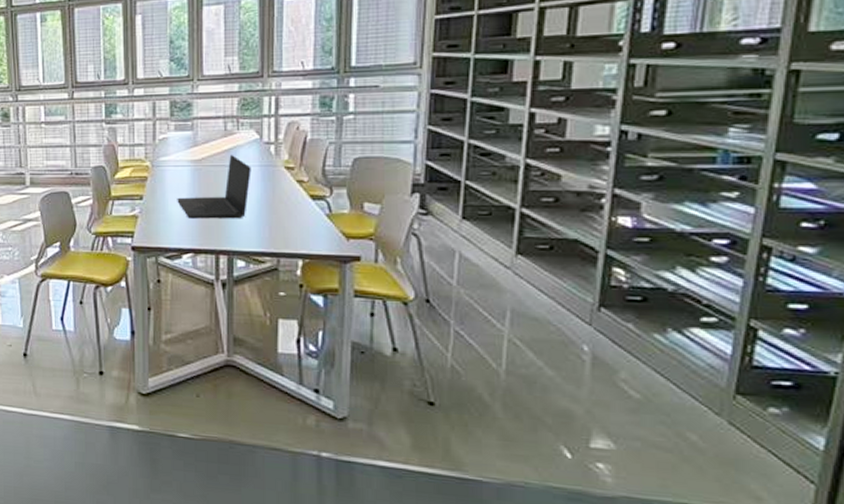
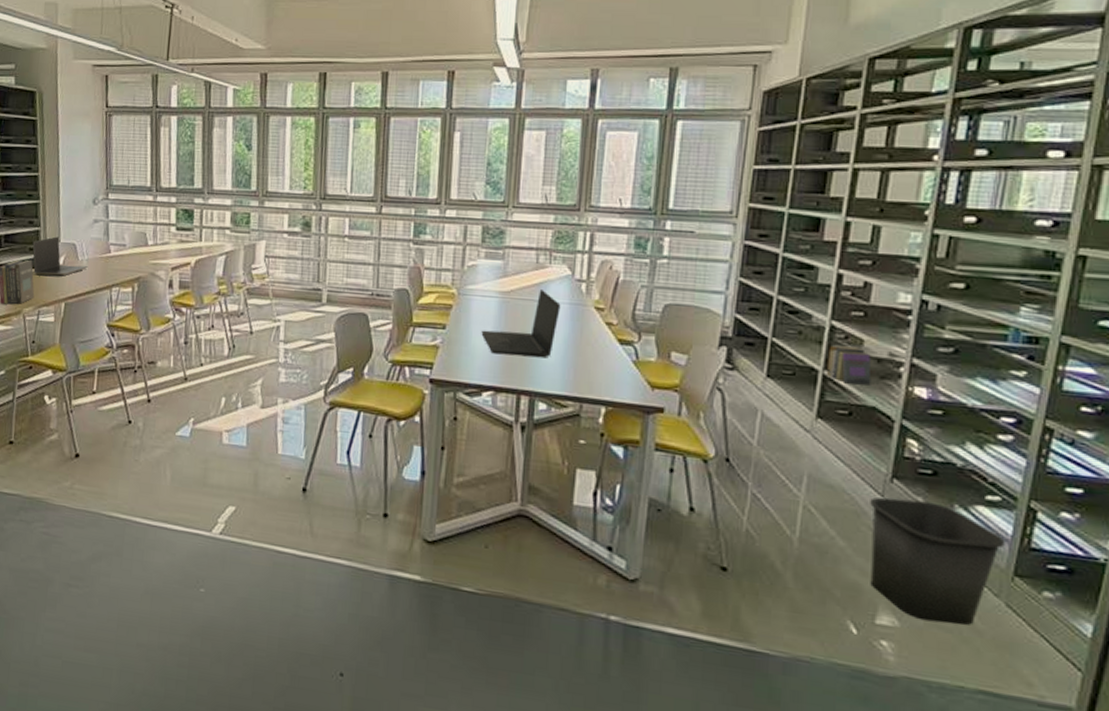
books: none [523,183,572,220] -> present [826,345,872,386]
waste bin: none [577,326,724,444] -> present [870,497,1005,625]

